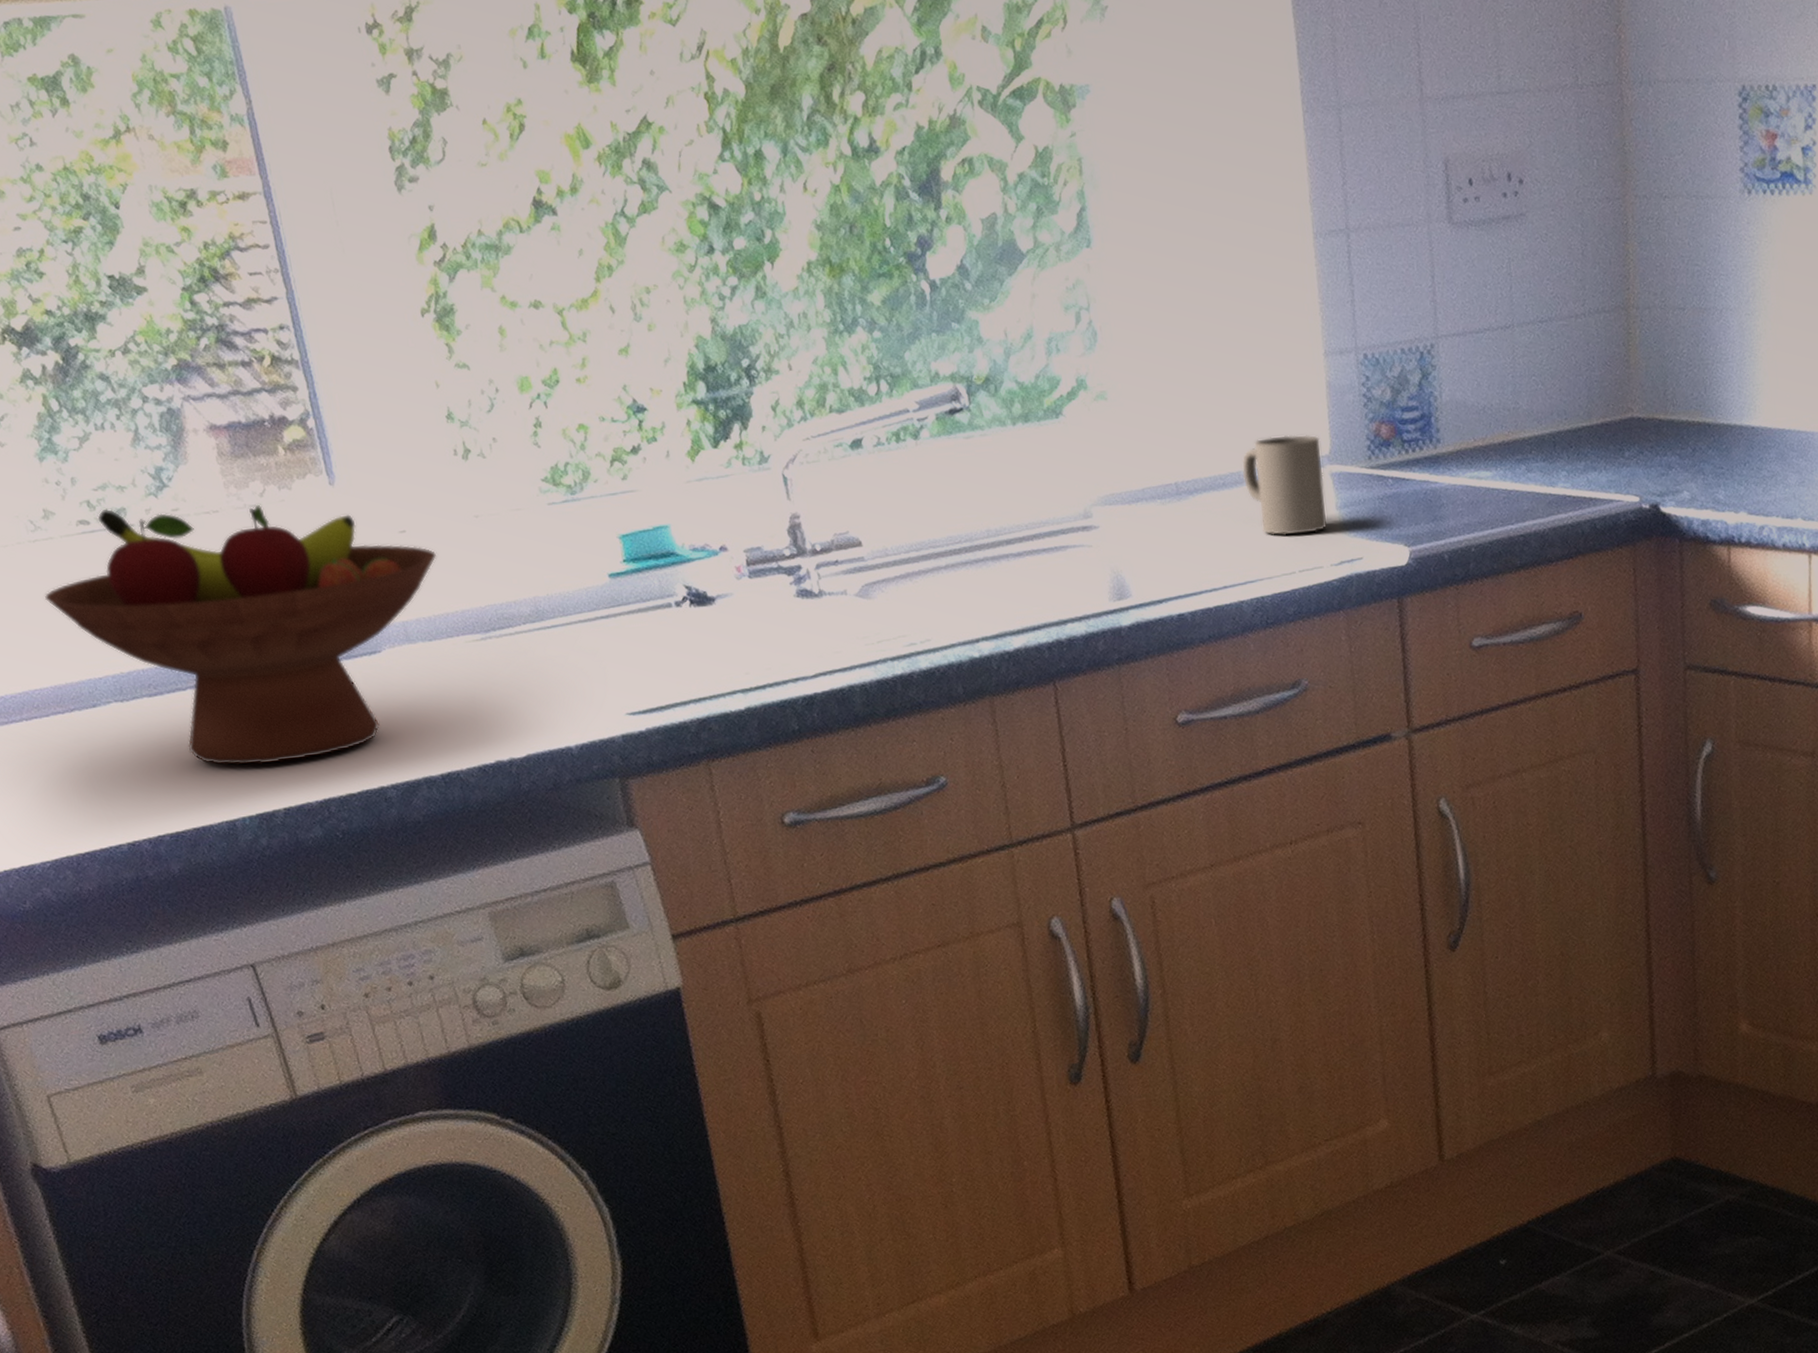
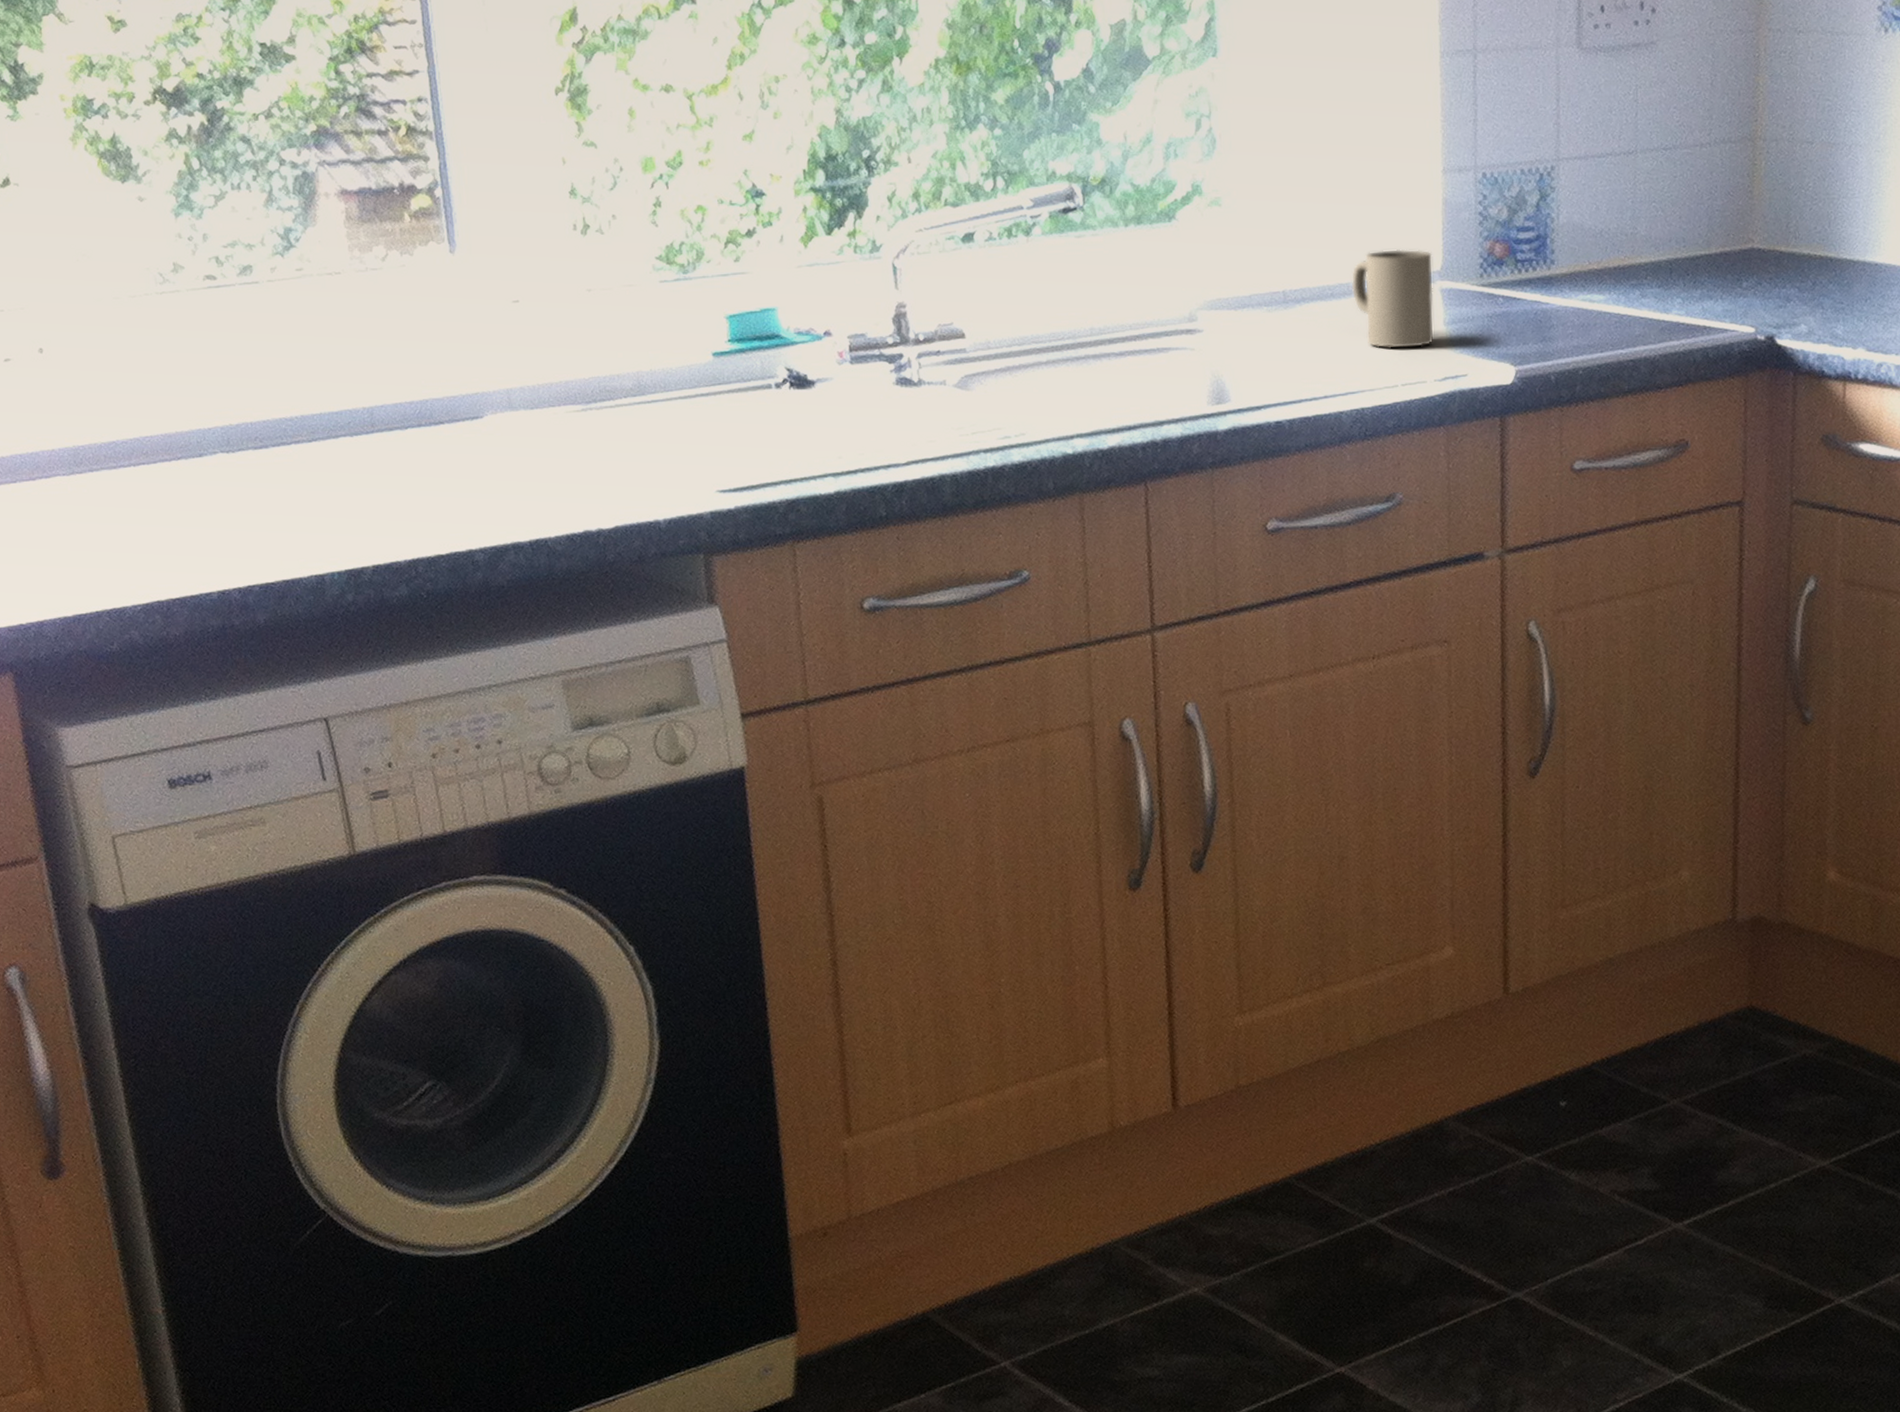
fruit bowl: present [45,505,437,765] -> none [165,265,546,521]

